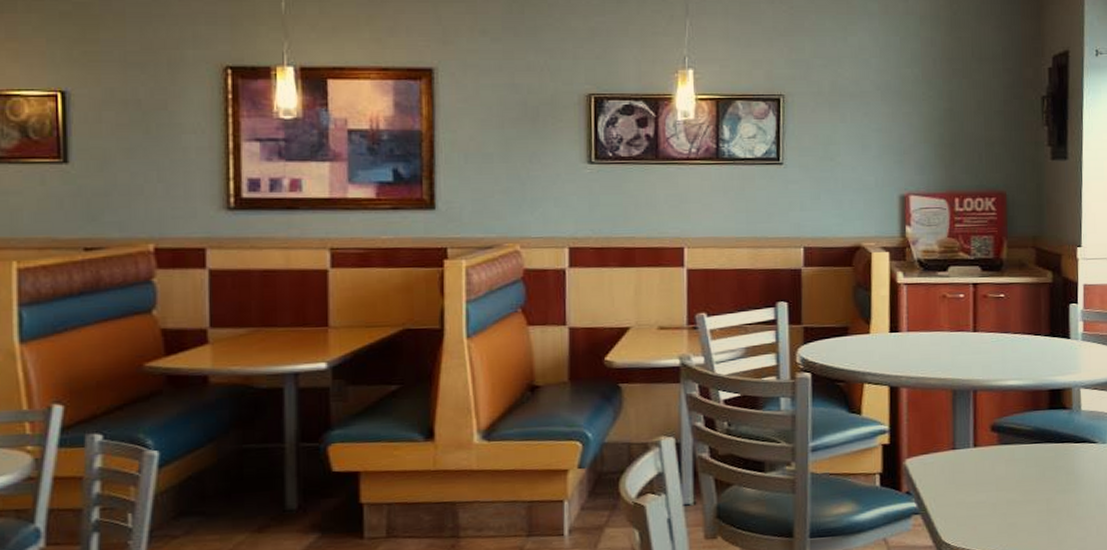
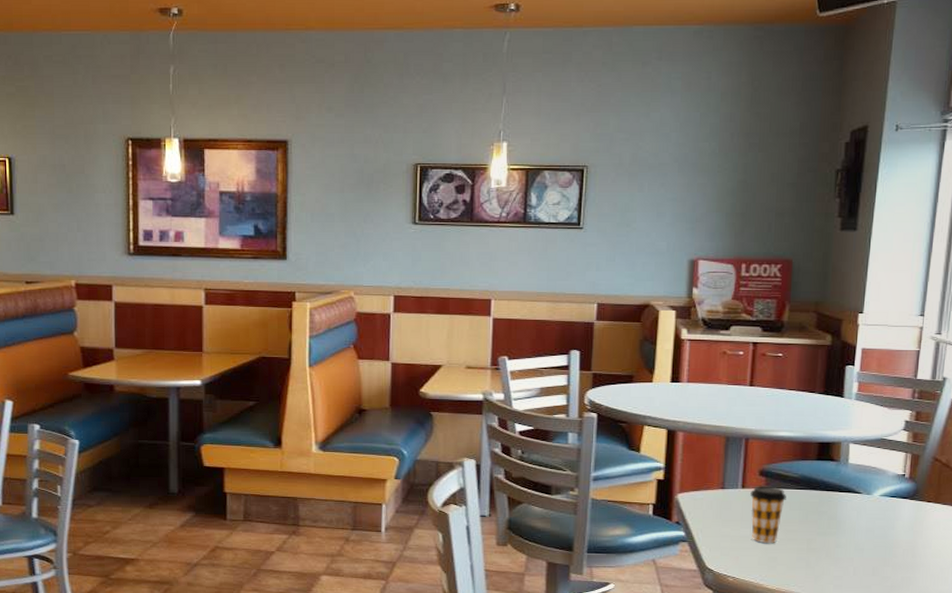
coffee cup: none [983,441,1021,508] -> present [750,485,786,544]

